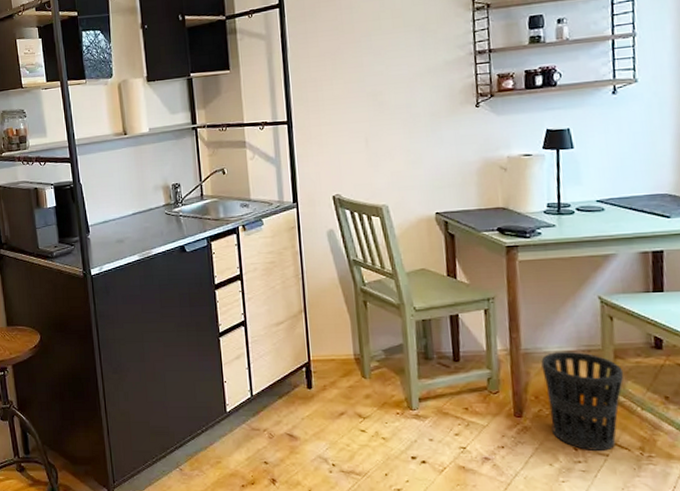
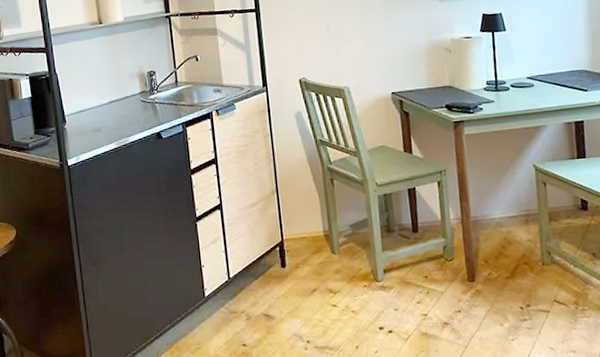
wastebasket: present [541,351,624,451] -> none [488,216,558,309]

